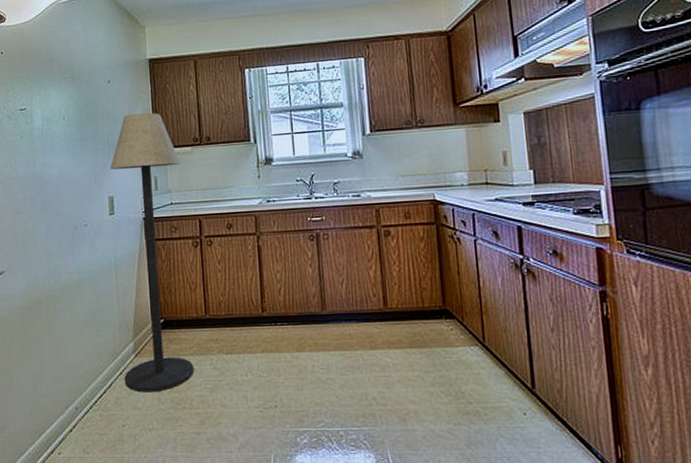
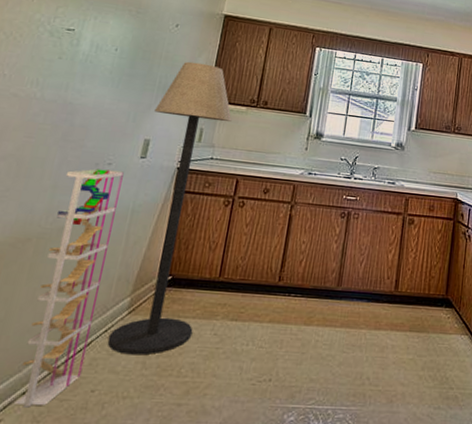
shelving unit: none [53,230,111,442] -> present [14,168,124,408]

